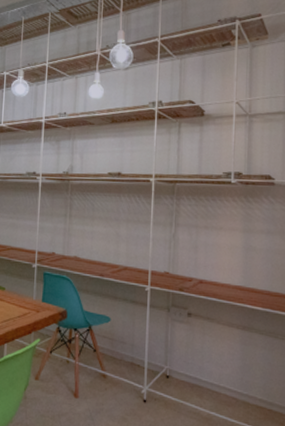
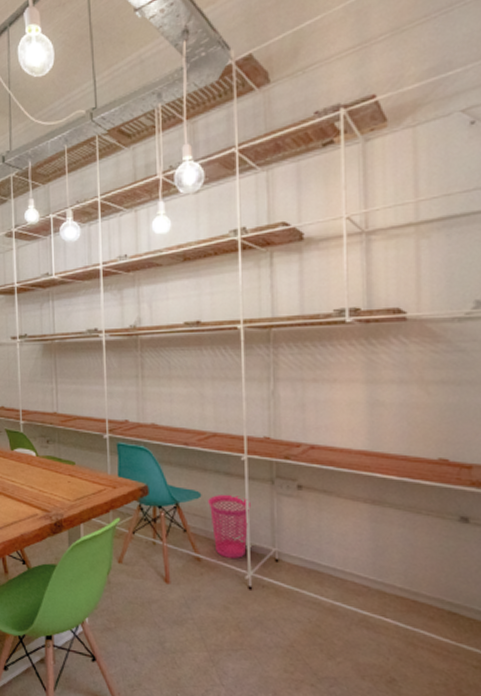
waste basket: none [116,319,150,376] -> present [208,494,251,559]

